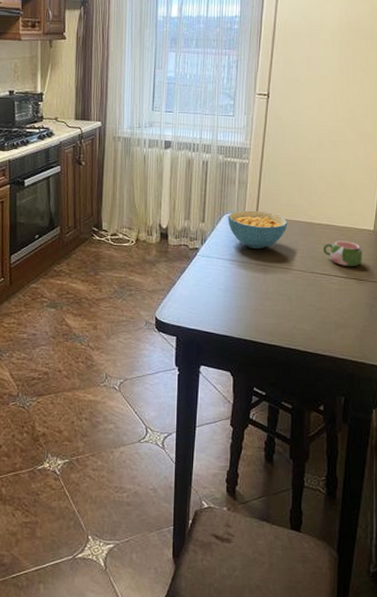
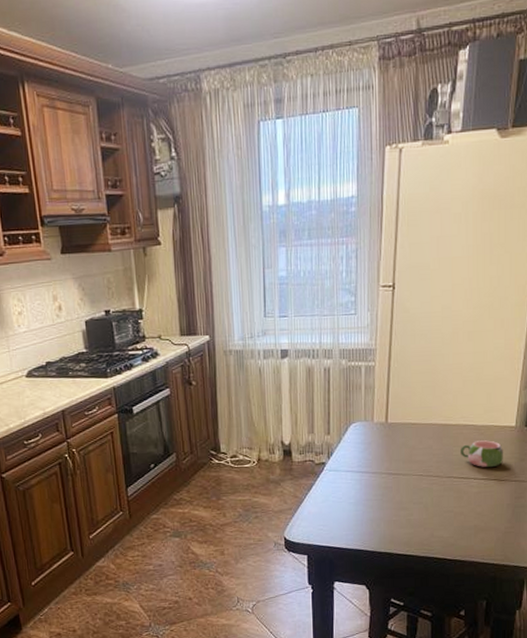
cereal bowl: present [228,210,288,249] -> none [355,416,421,458]

